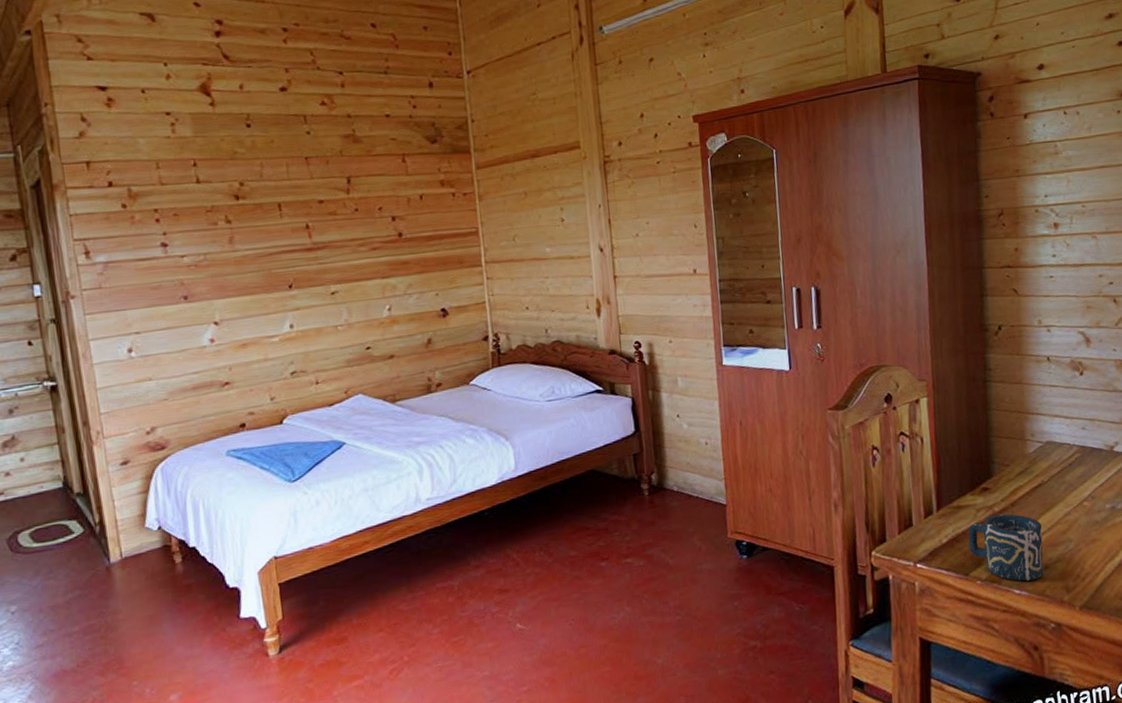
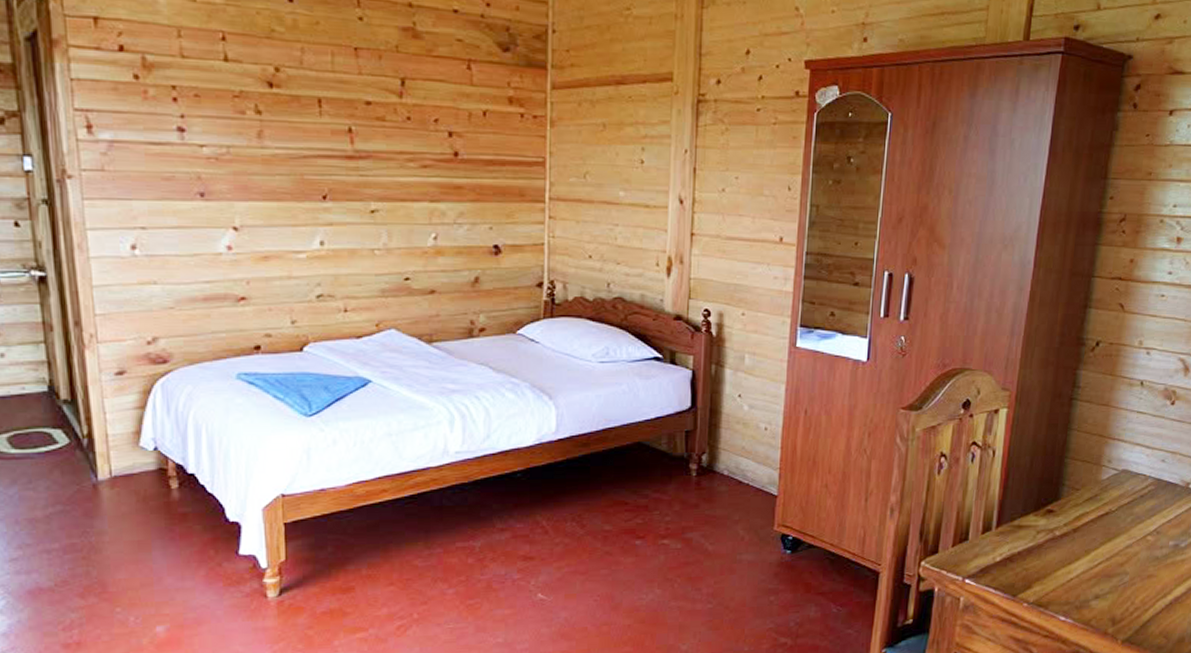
cup: present [968,513,1044,582] -> none [1022,538,1100,609]

